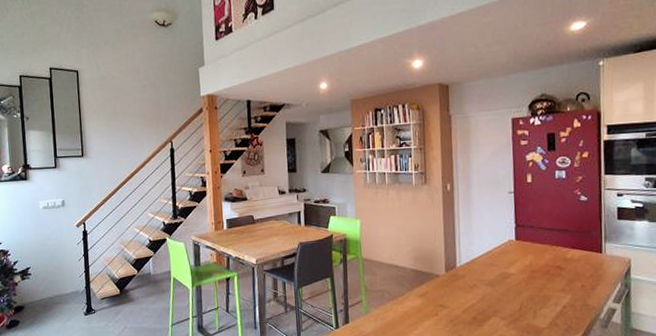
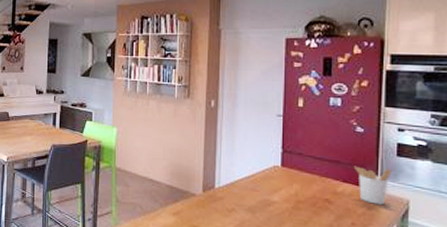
utensil holder: none [581,232,614,266] -> present [354,166,392,205]

